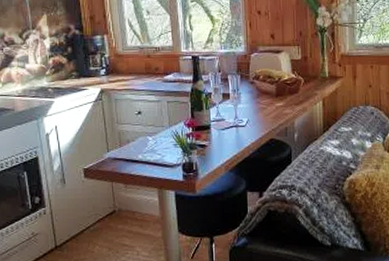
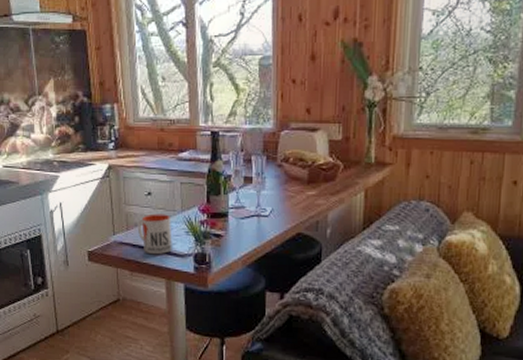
mug: none [130,130,162,167] -> present [137,214,172,255]

